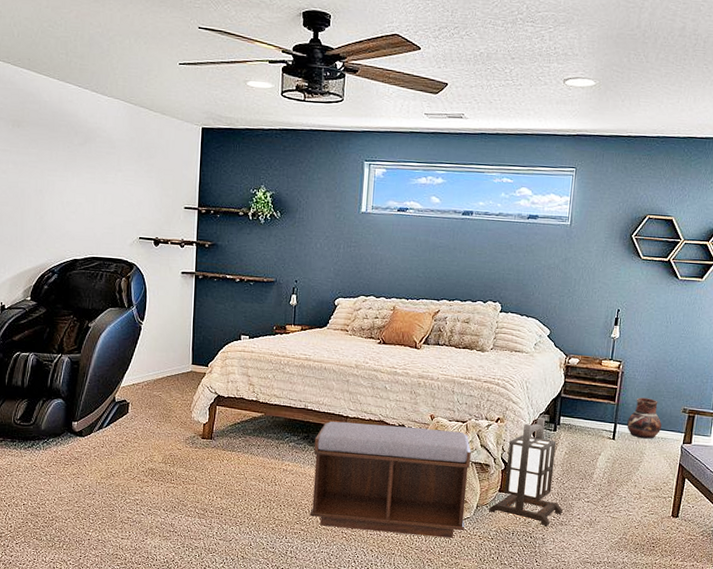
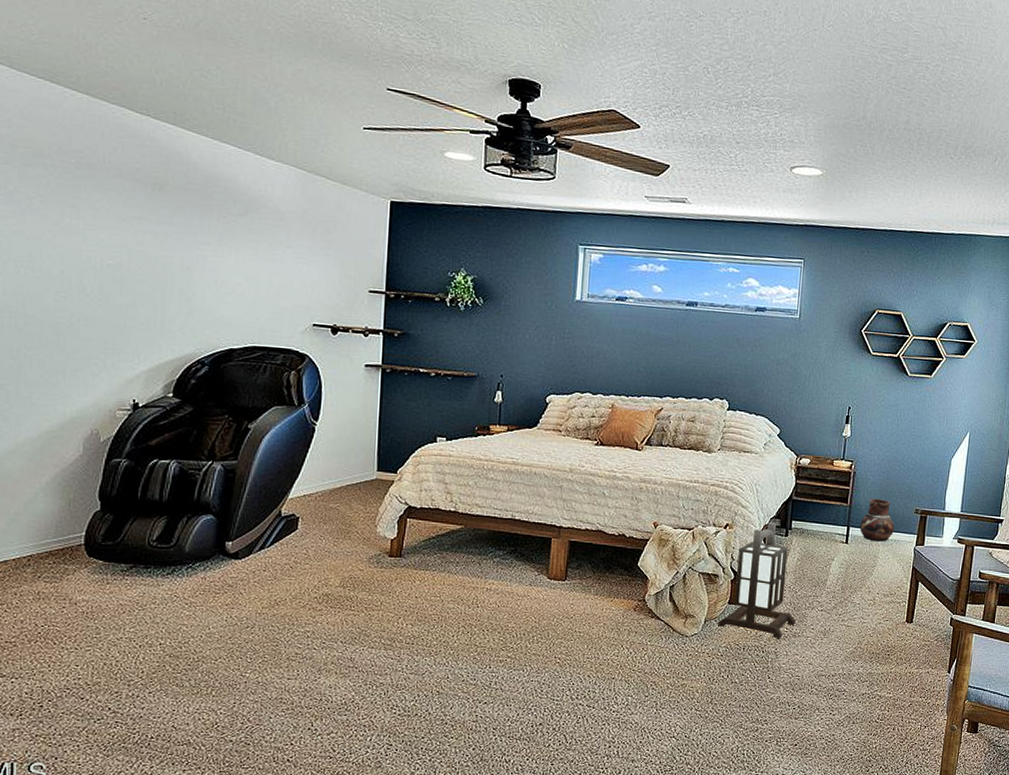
bench: present [309,421,471,538] -> none [517,532,698,657]

